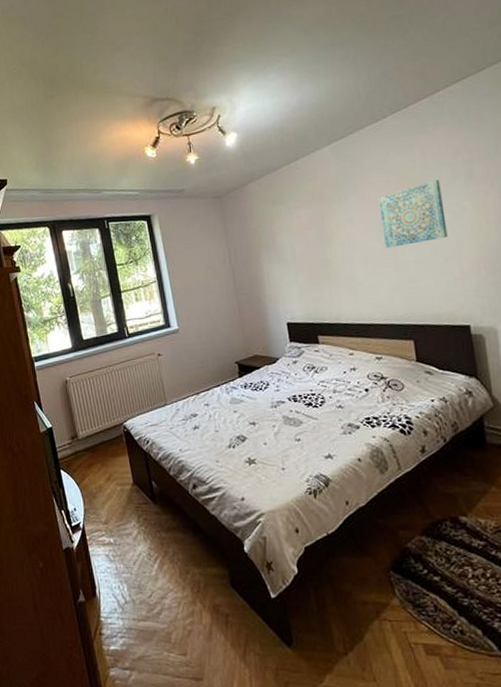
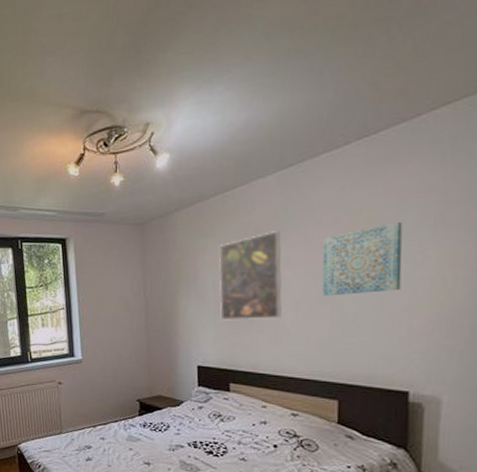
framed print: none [290,194,354,279] -> present [218,231,282,321]

